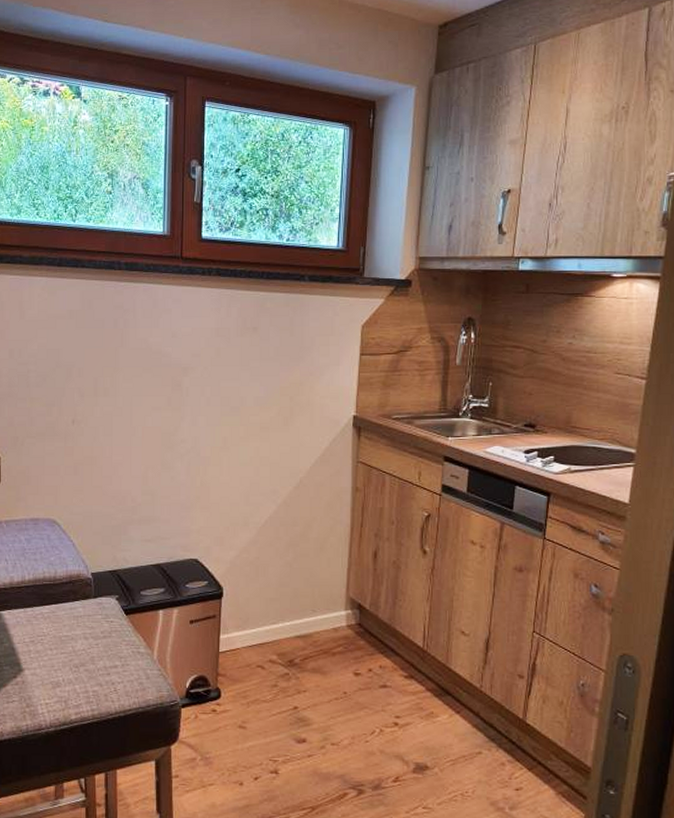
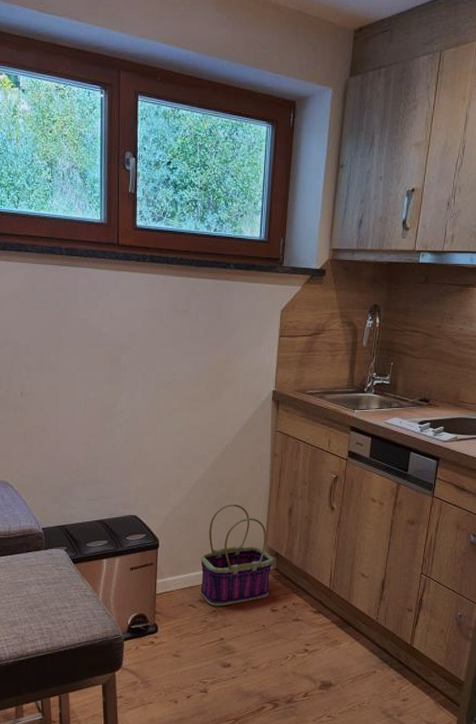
basket: none [271,546,356,668] -> present [200,504,273,607]

